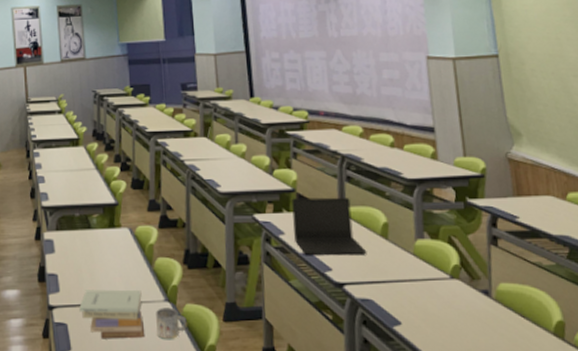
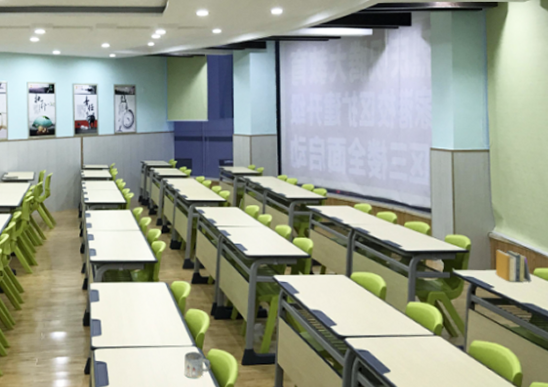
books: present [79,289,145,339] -> none [118,334,174,377]
laptop: present [292,197,367,255] -> none [307,263,367,312]
books: none [517,172,565,211] -> present [495,250,532,282]

